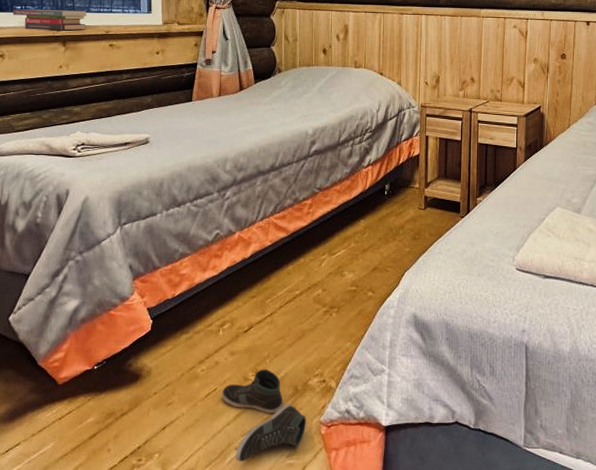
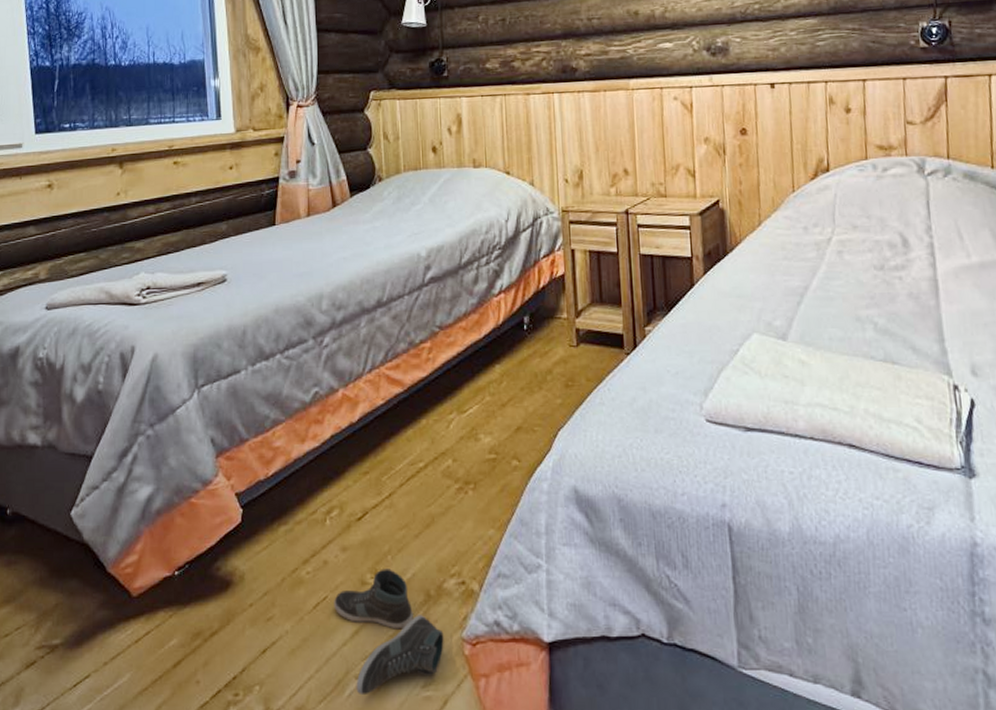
books: present [12,9,87,31] -> none [60,123,146,152]

